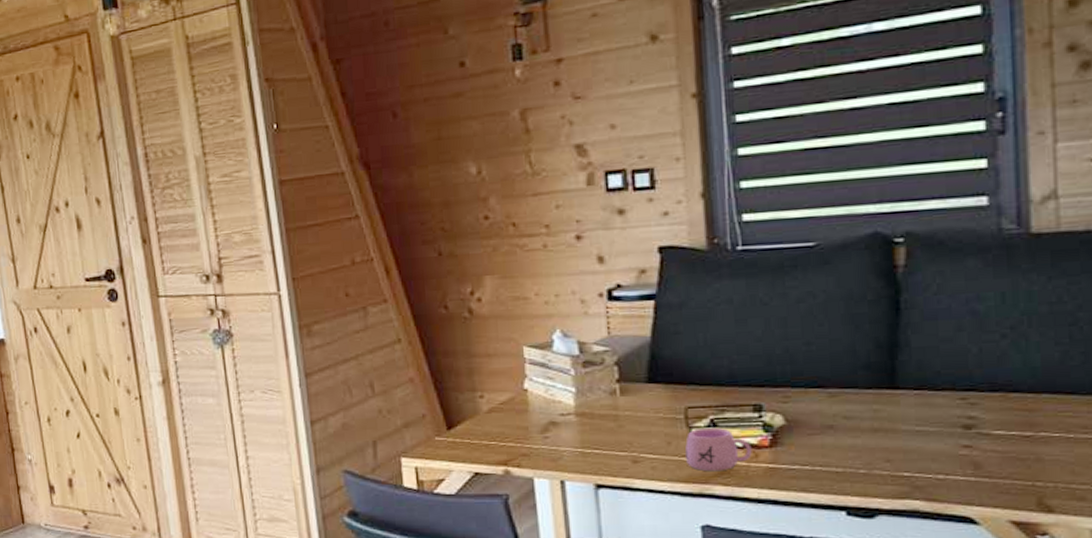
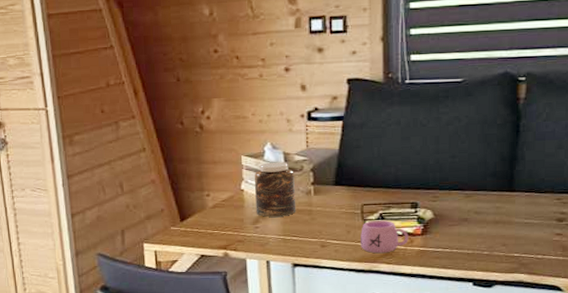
jar: none [540,353,598,424] -> present [254,162,296,217]

